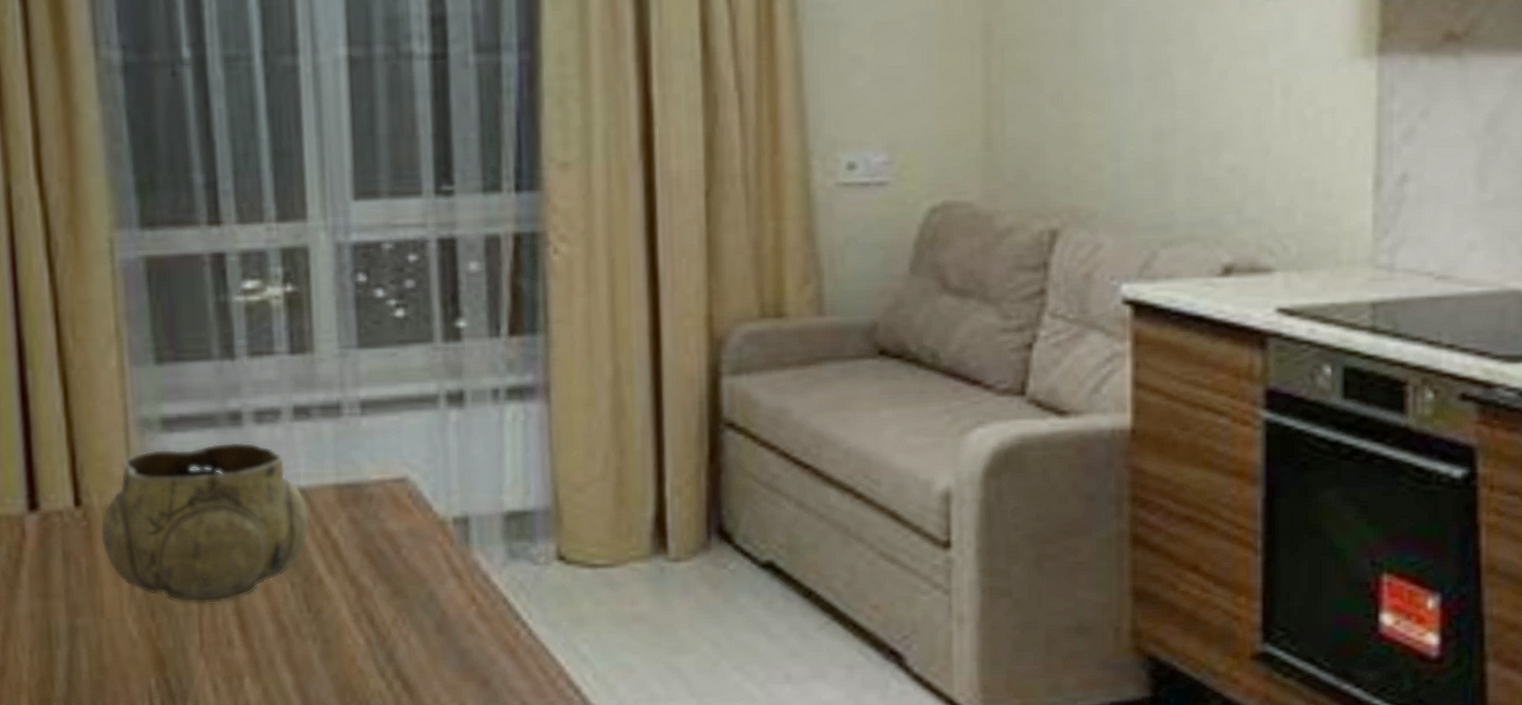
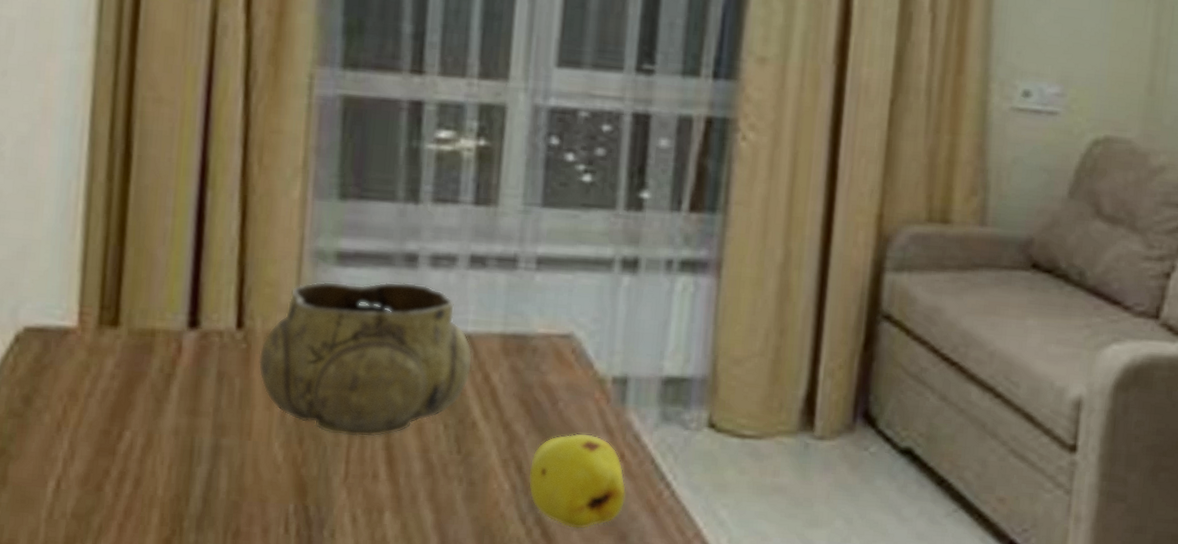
fruit: none [381,578,483,679] -> present [528,433,627,530]

